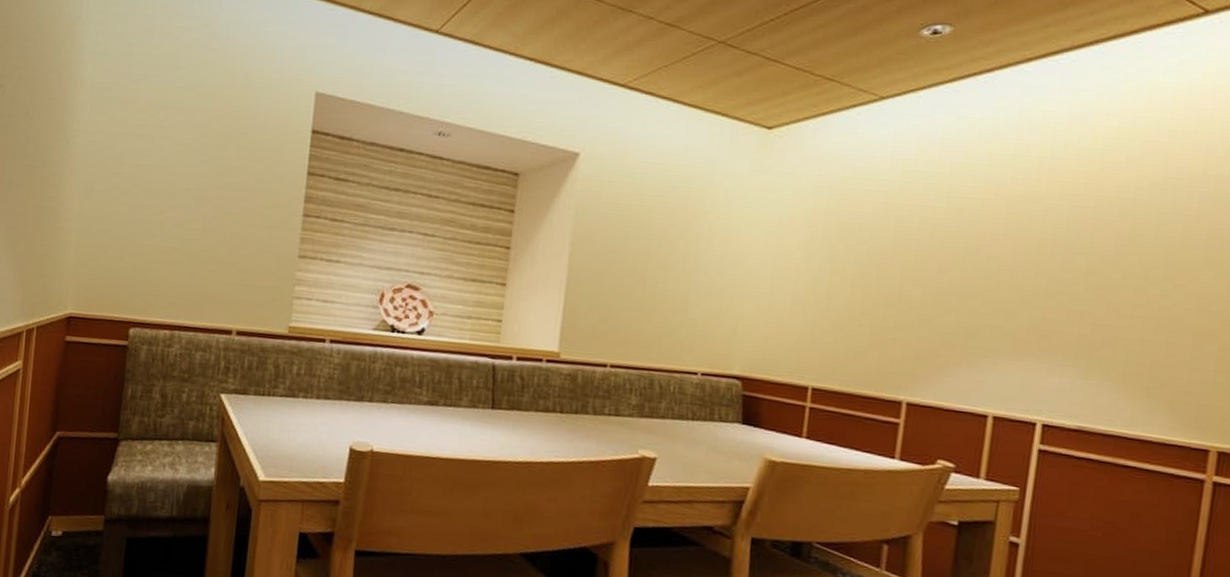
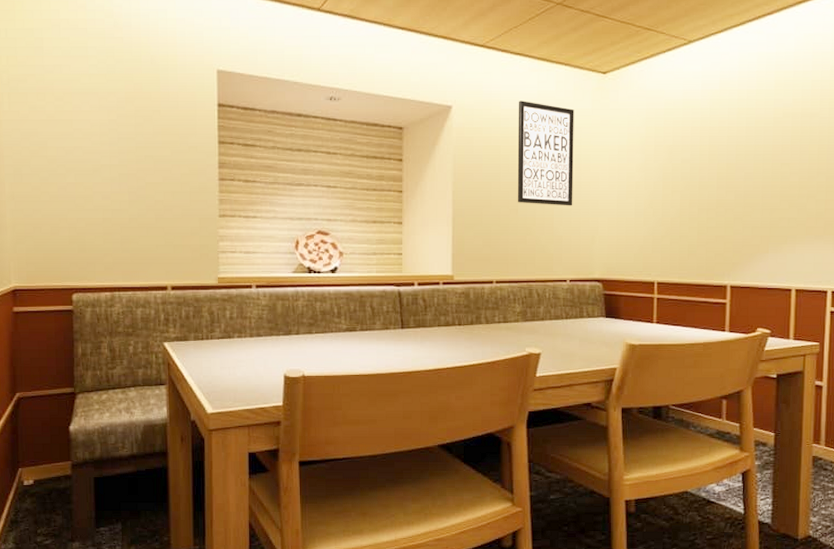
wall art: none [646,153,728,285] -> present [517,101,574,206]

